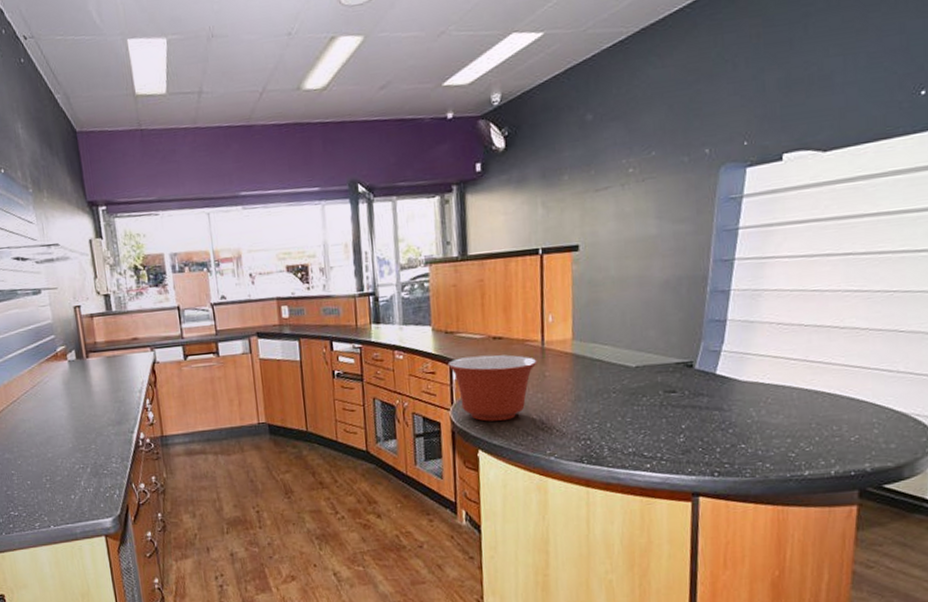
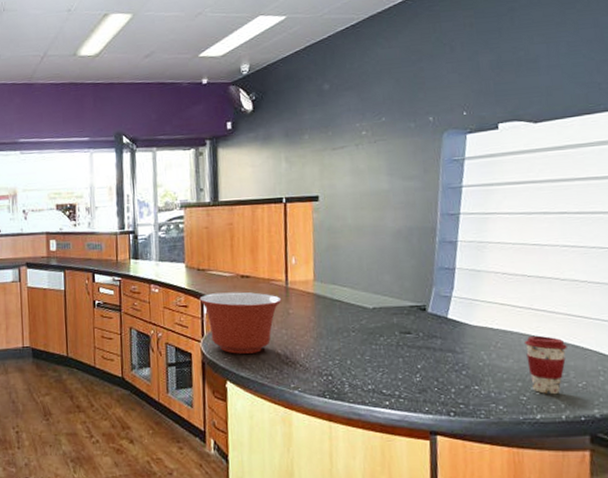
coffee cup: none [797,389,842,451] -> present [525,335,567,395]

